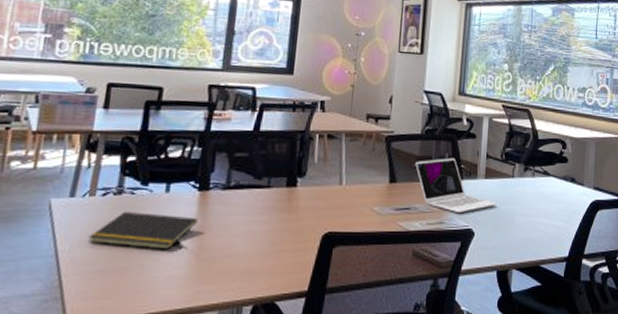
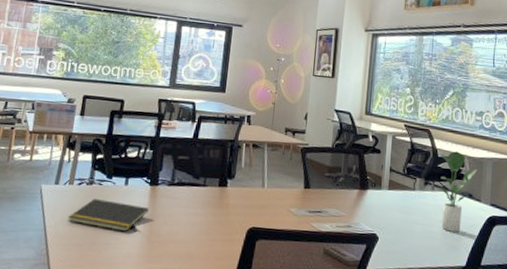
laptop: present [415,158,497,213] -> none [327,169,399,219]
potted plant: none [537,132,580,221] -> present [436,151,478,232]

